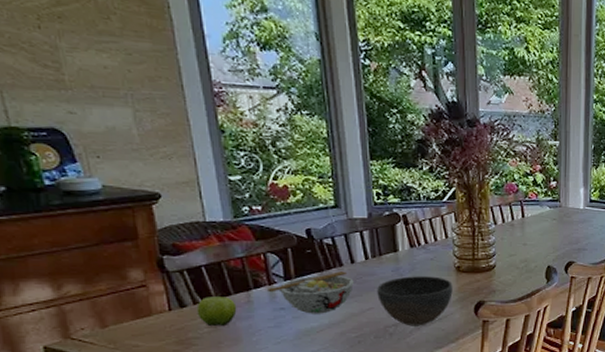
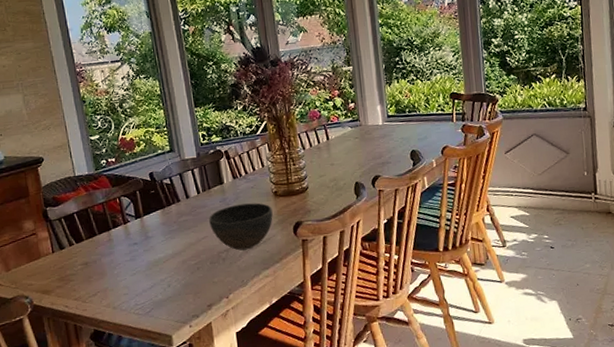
fruit: present [196,294,237,327] -> none [72,235,102,264]
bowl: present [268,271,355,314] -> none [123,206,191,247]

